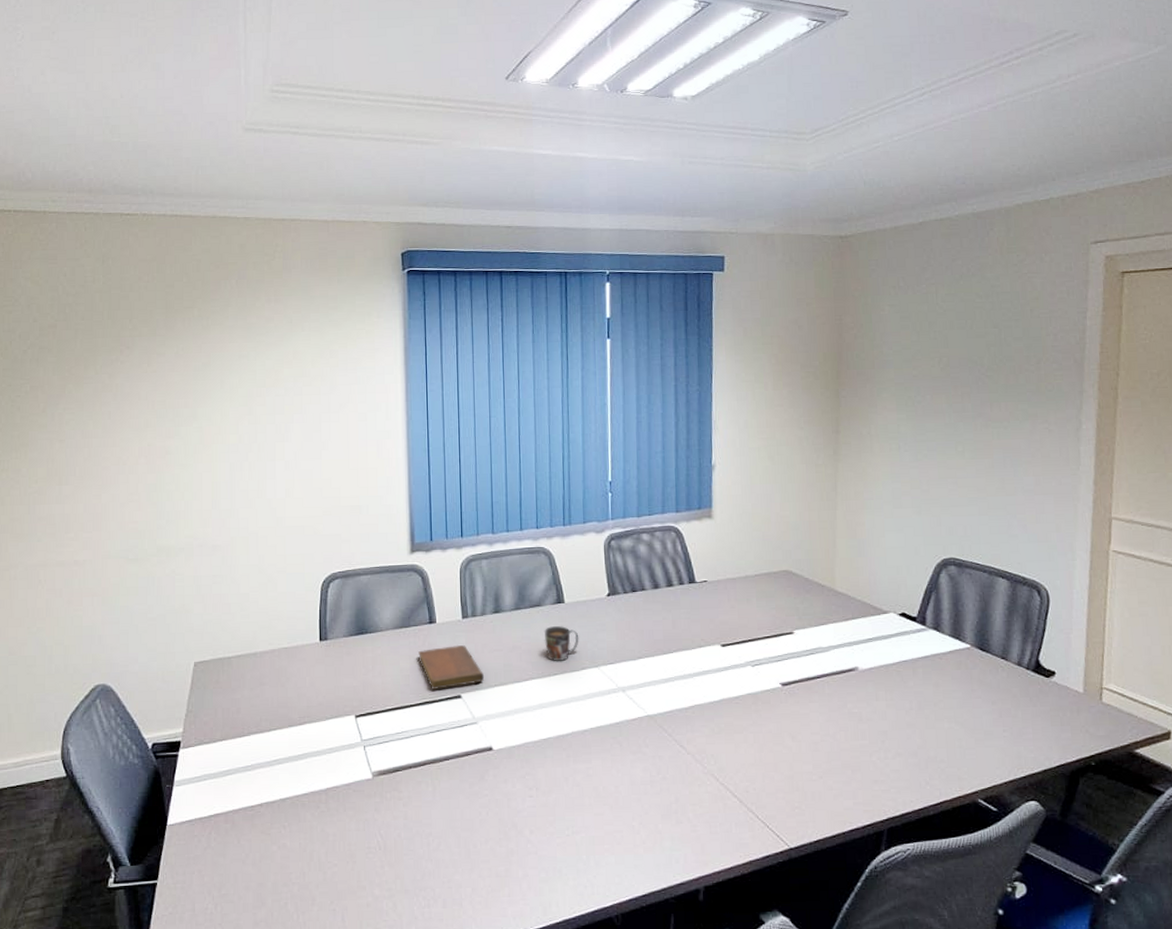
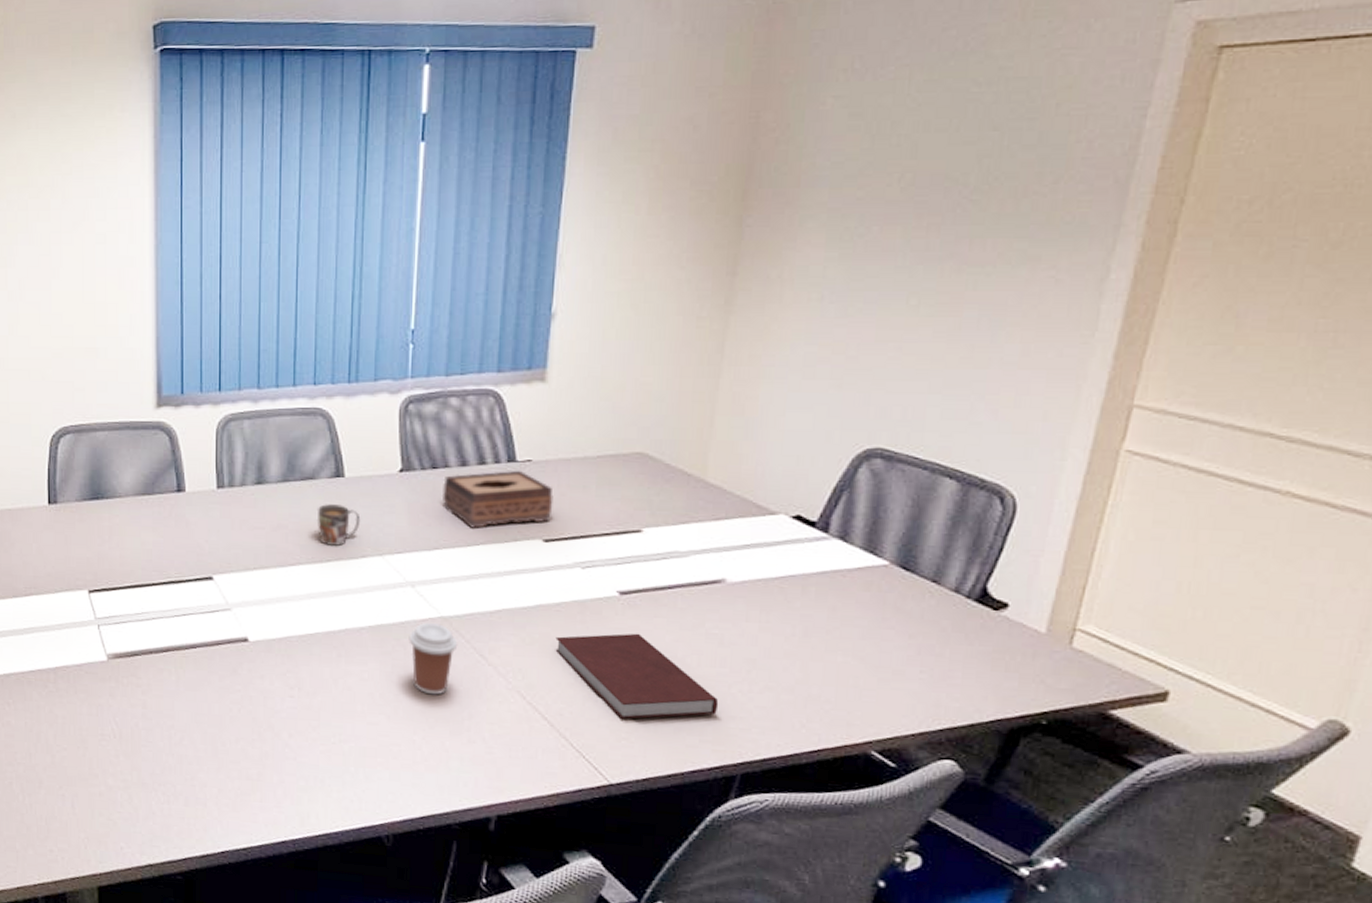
notebook: present [418,644,485,689] -> none [163,518,242,568]
coffee cup: none [623,721,663,784] -> present [408,622,458,695]
tissue box: none [641,589,726,639] -> present [441,470,553,528]
notebook: none [737,717,865,790] -> present [555,633,719,719]

